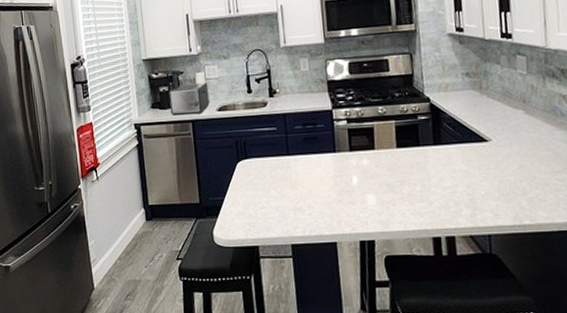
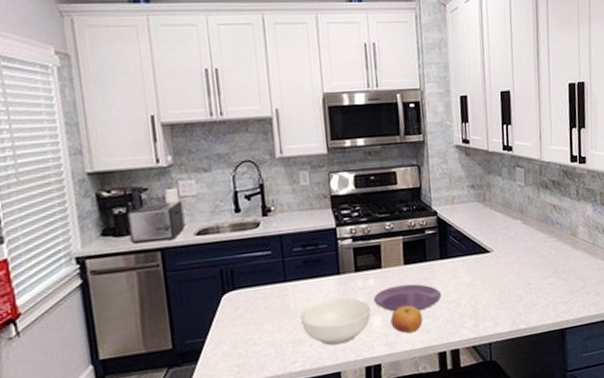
bowl: none [300,174,365,217] -> present [299,297,371,345]
plate: none [367,166,436,194] -> present [373,284,442,312]
fruit: none [383,186,417,215] -> present [390,304,423,334]

